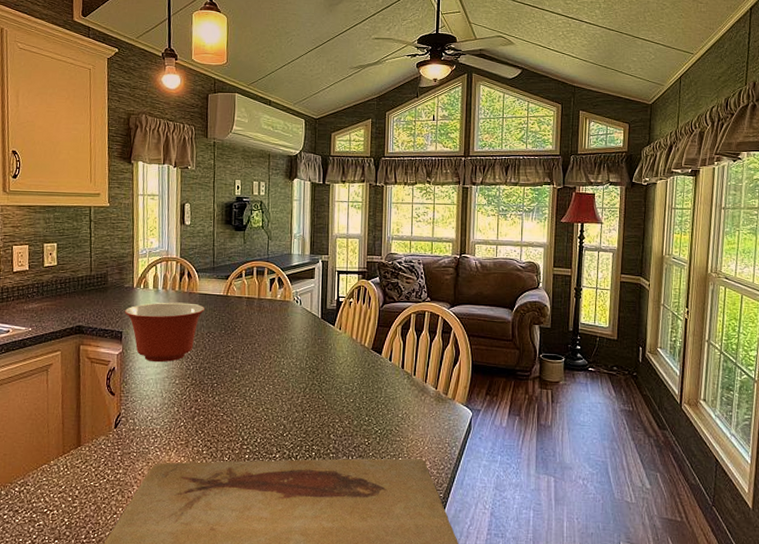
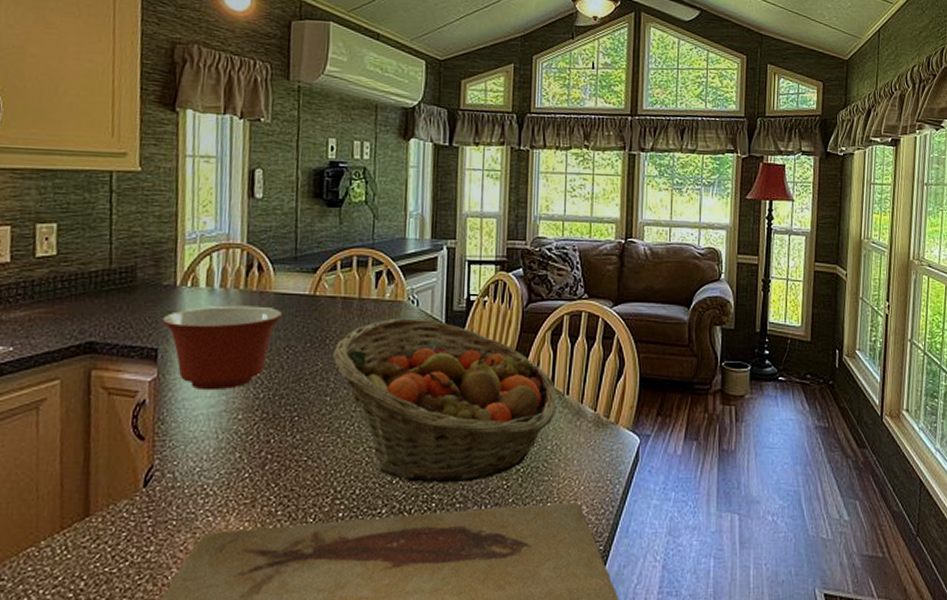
fruit basket: none [240,313,407,439] -> present [333,318,558,484]

